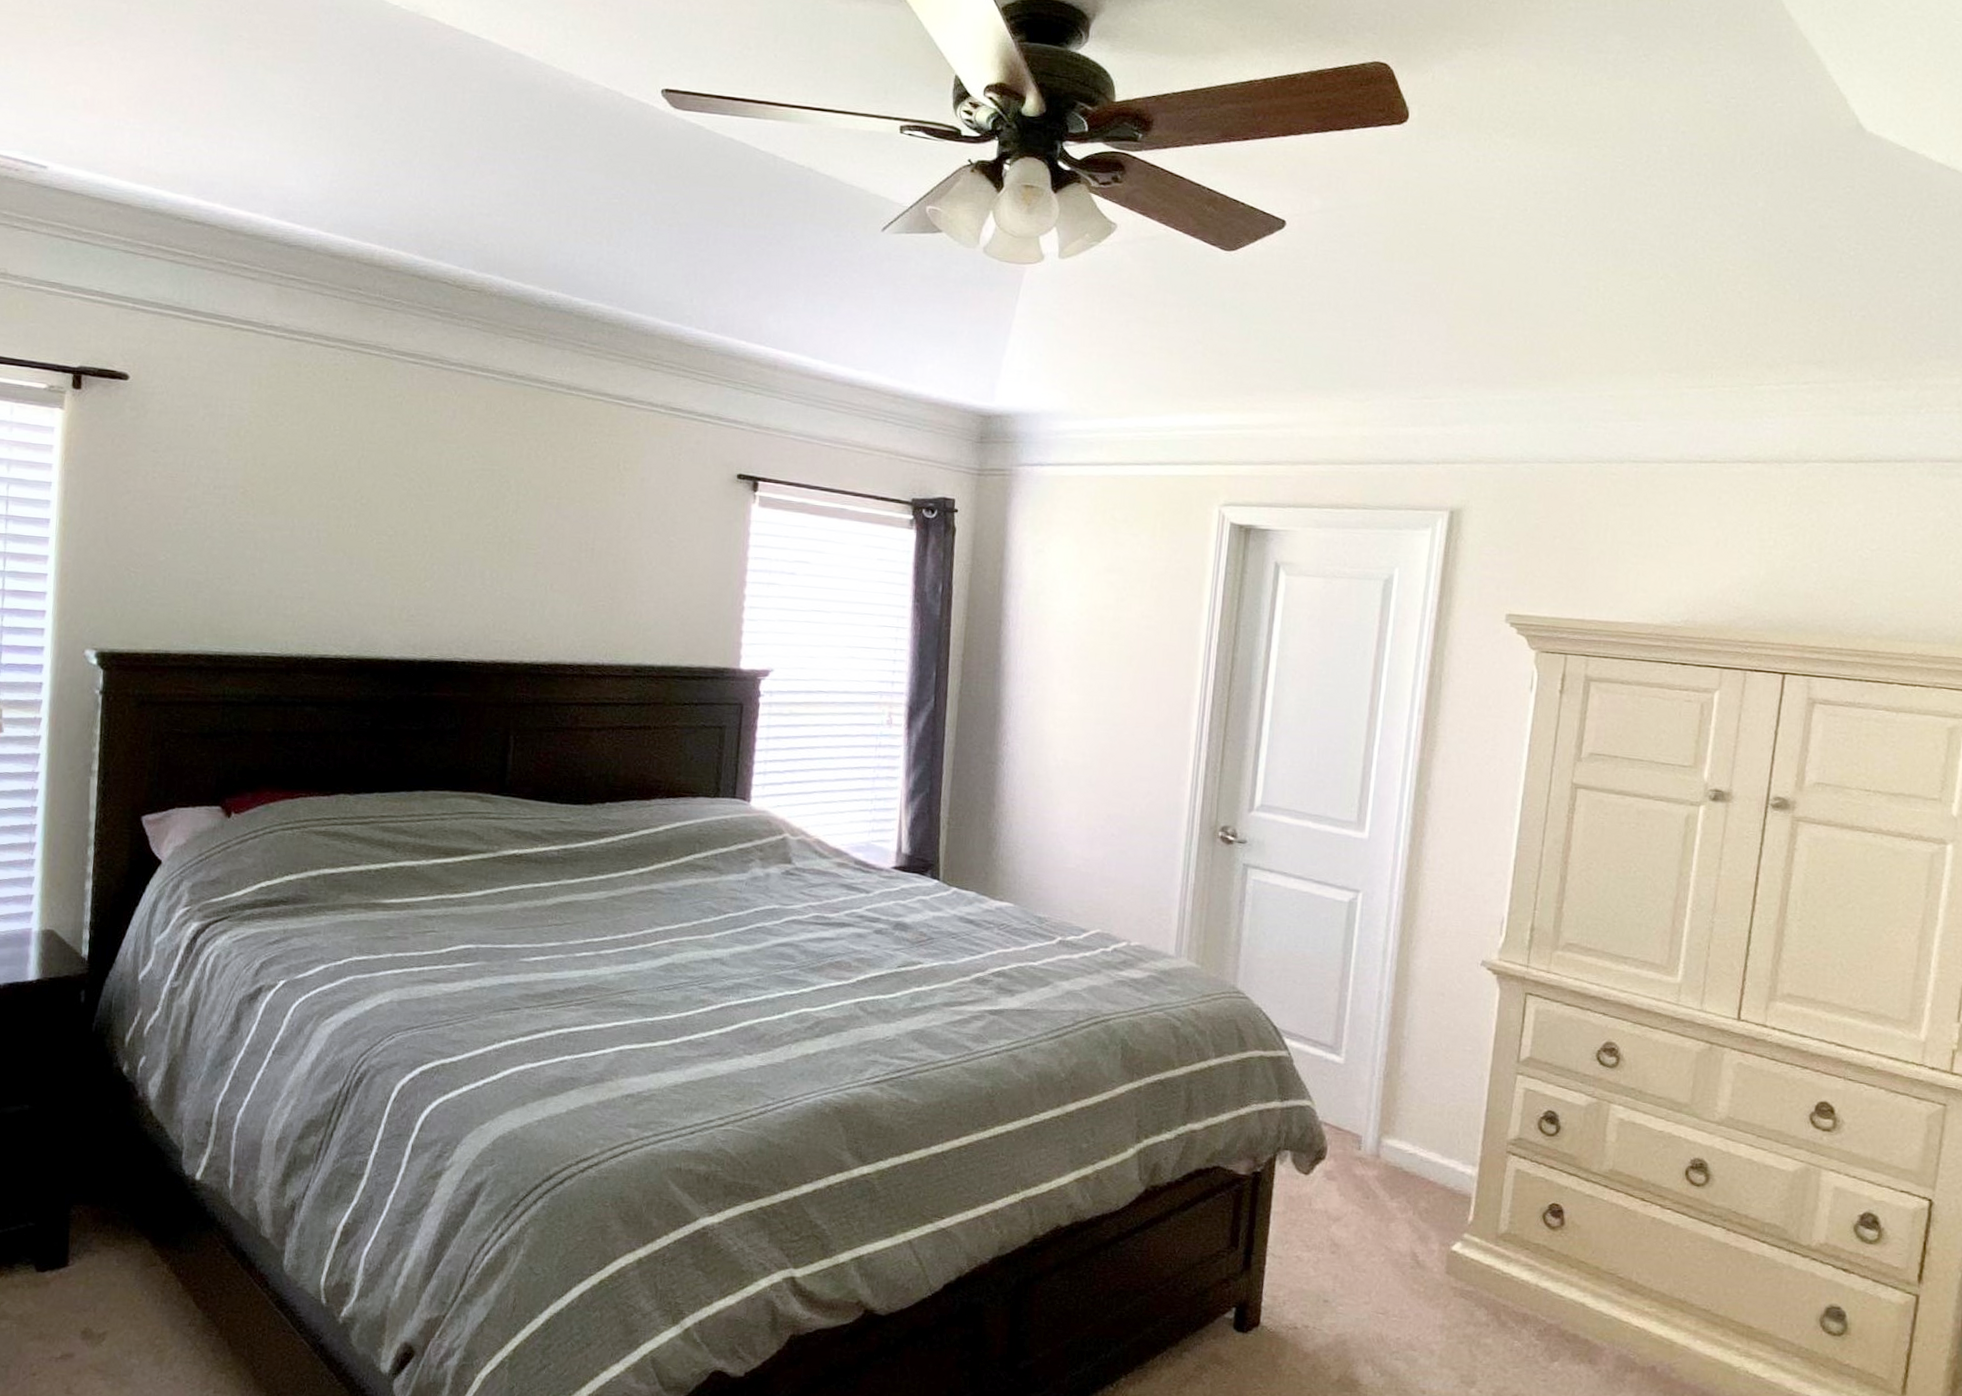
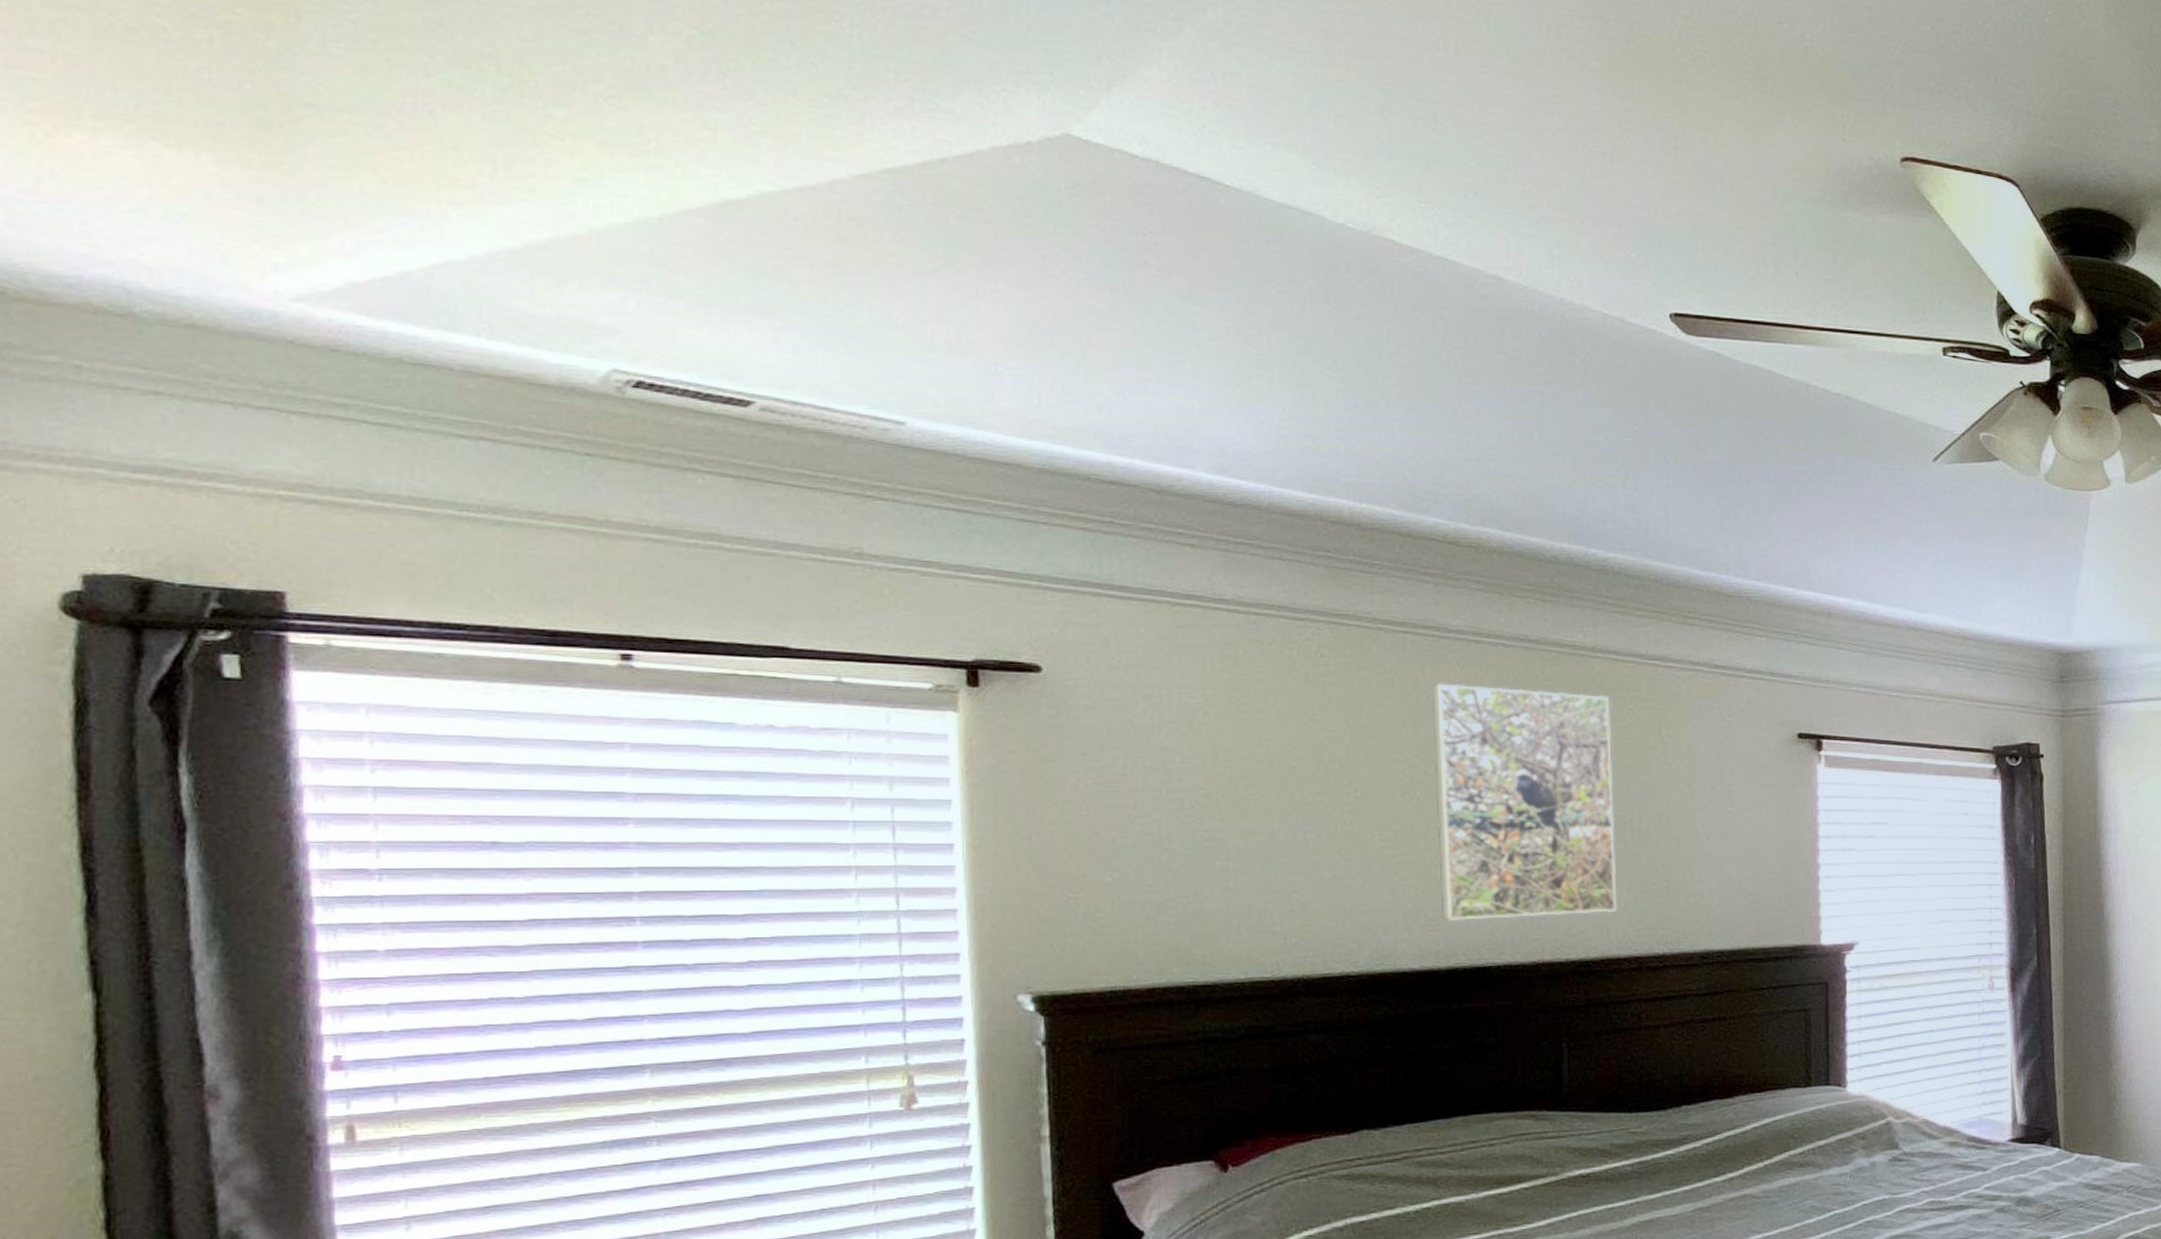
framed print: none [422,409,578,623] -> present [1431,683,1617,922]

